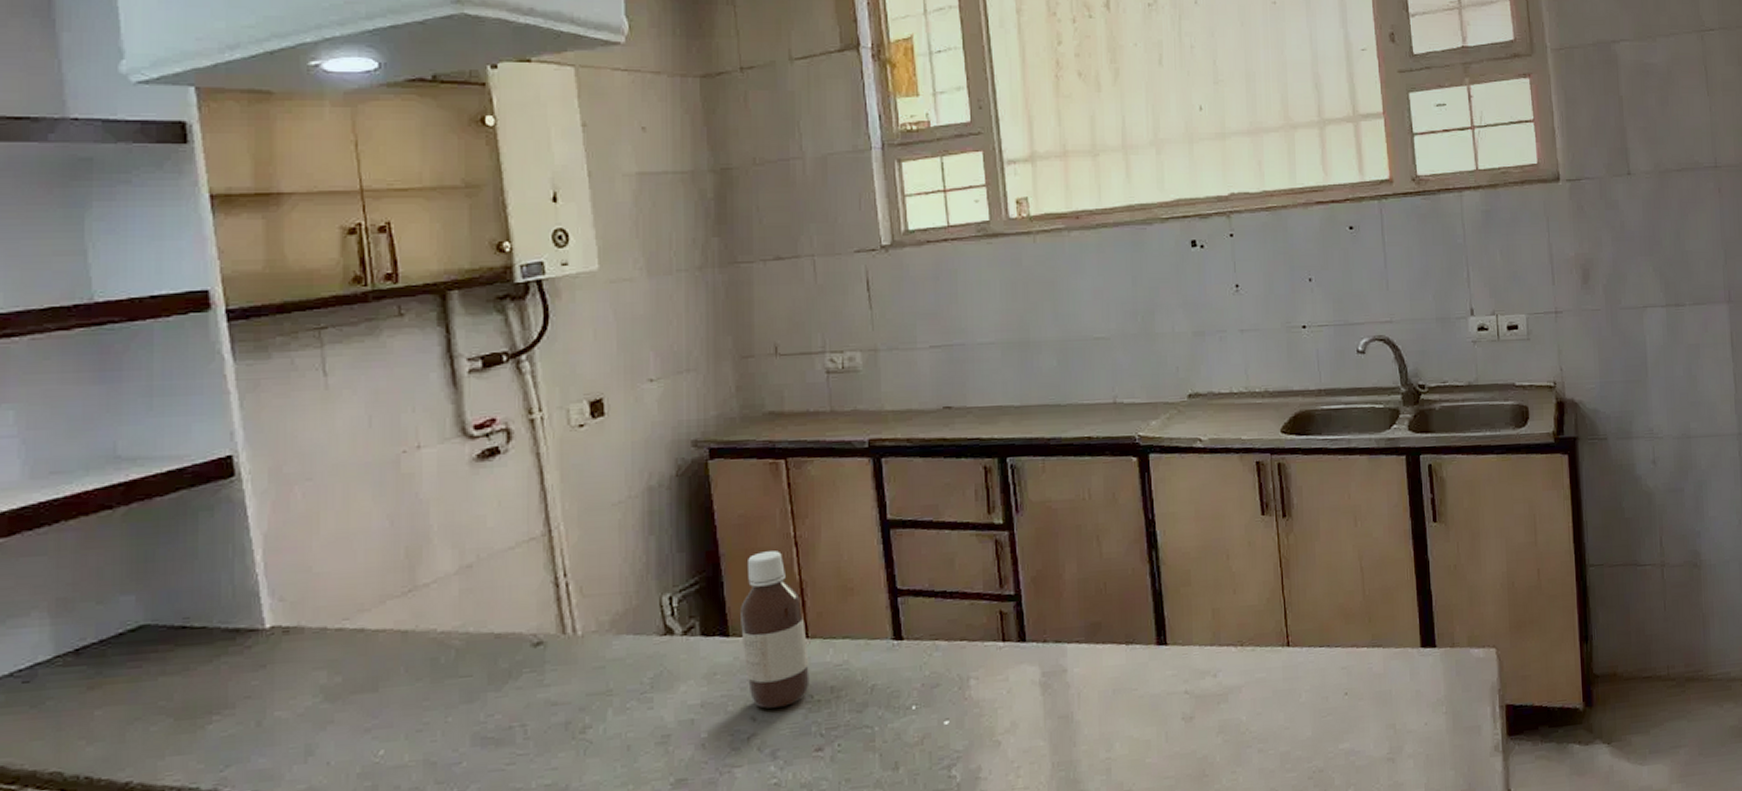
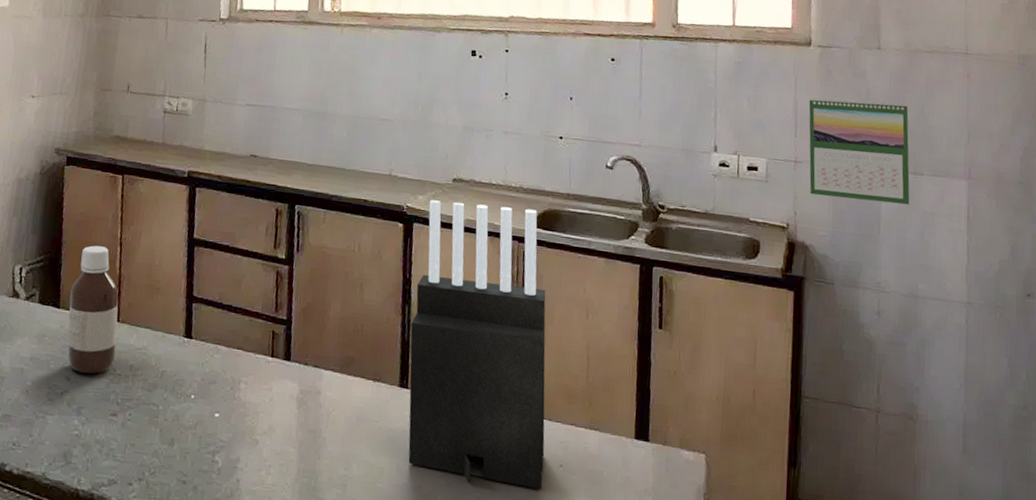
knife block: none [1161,414,1329,736] -> present [408,200,546,490]
calendar: none [1563,230,1674,346] -> present [809,97,910,205]

